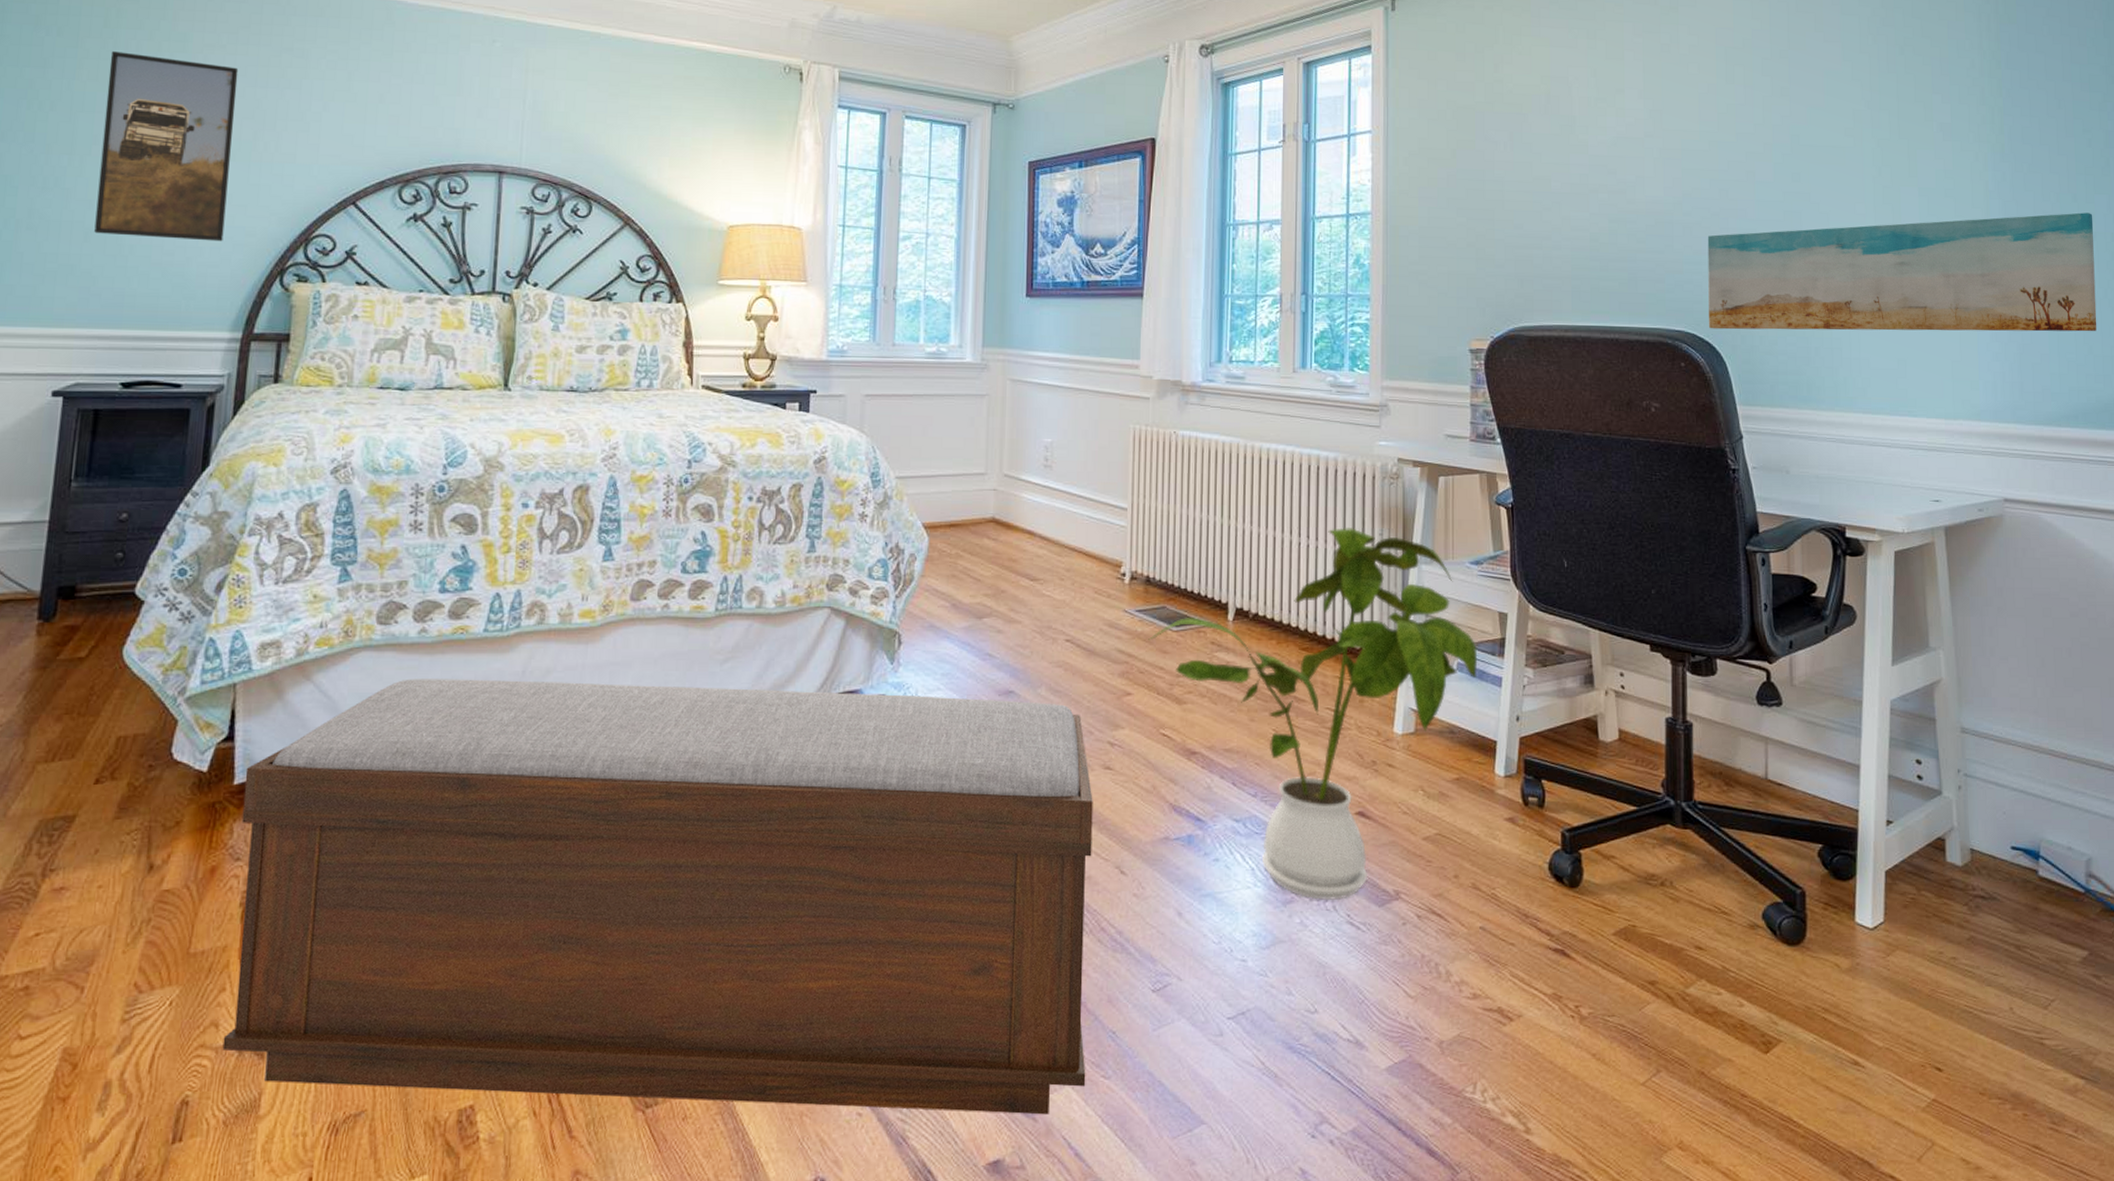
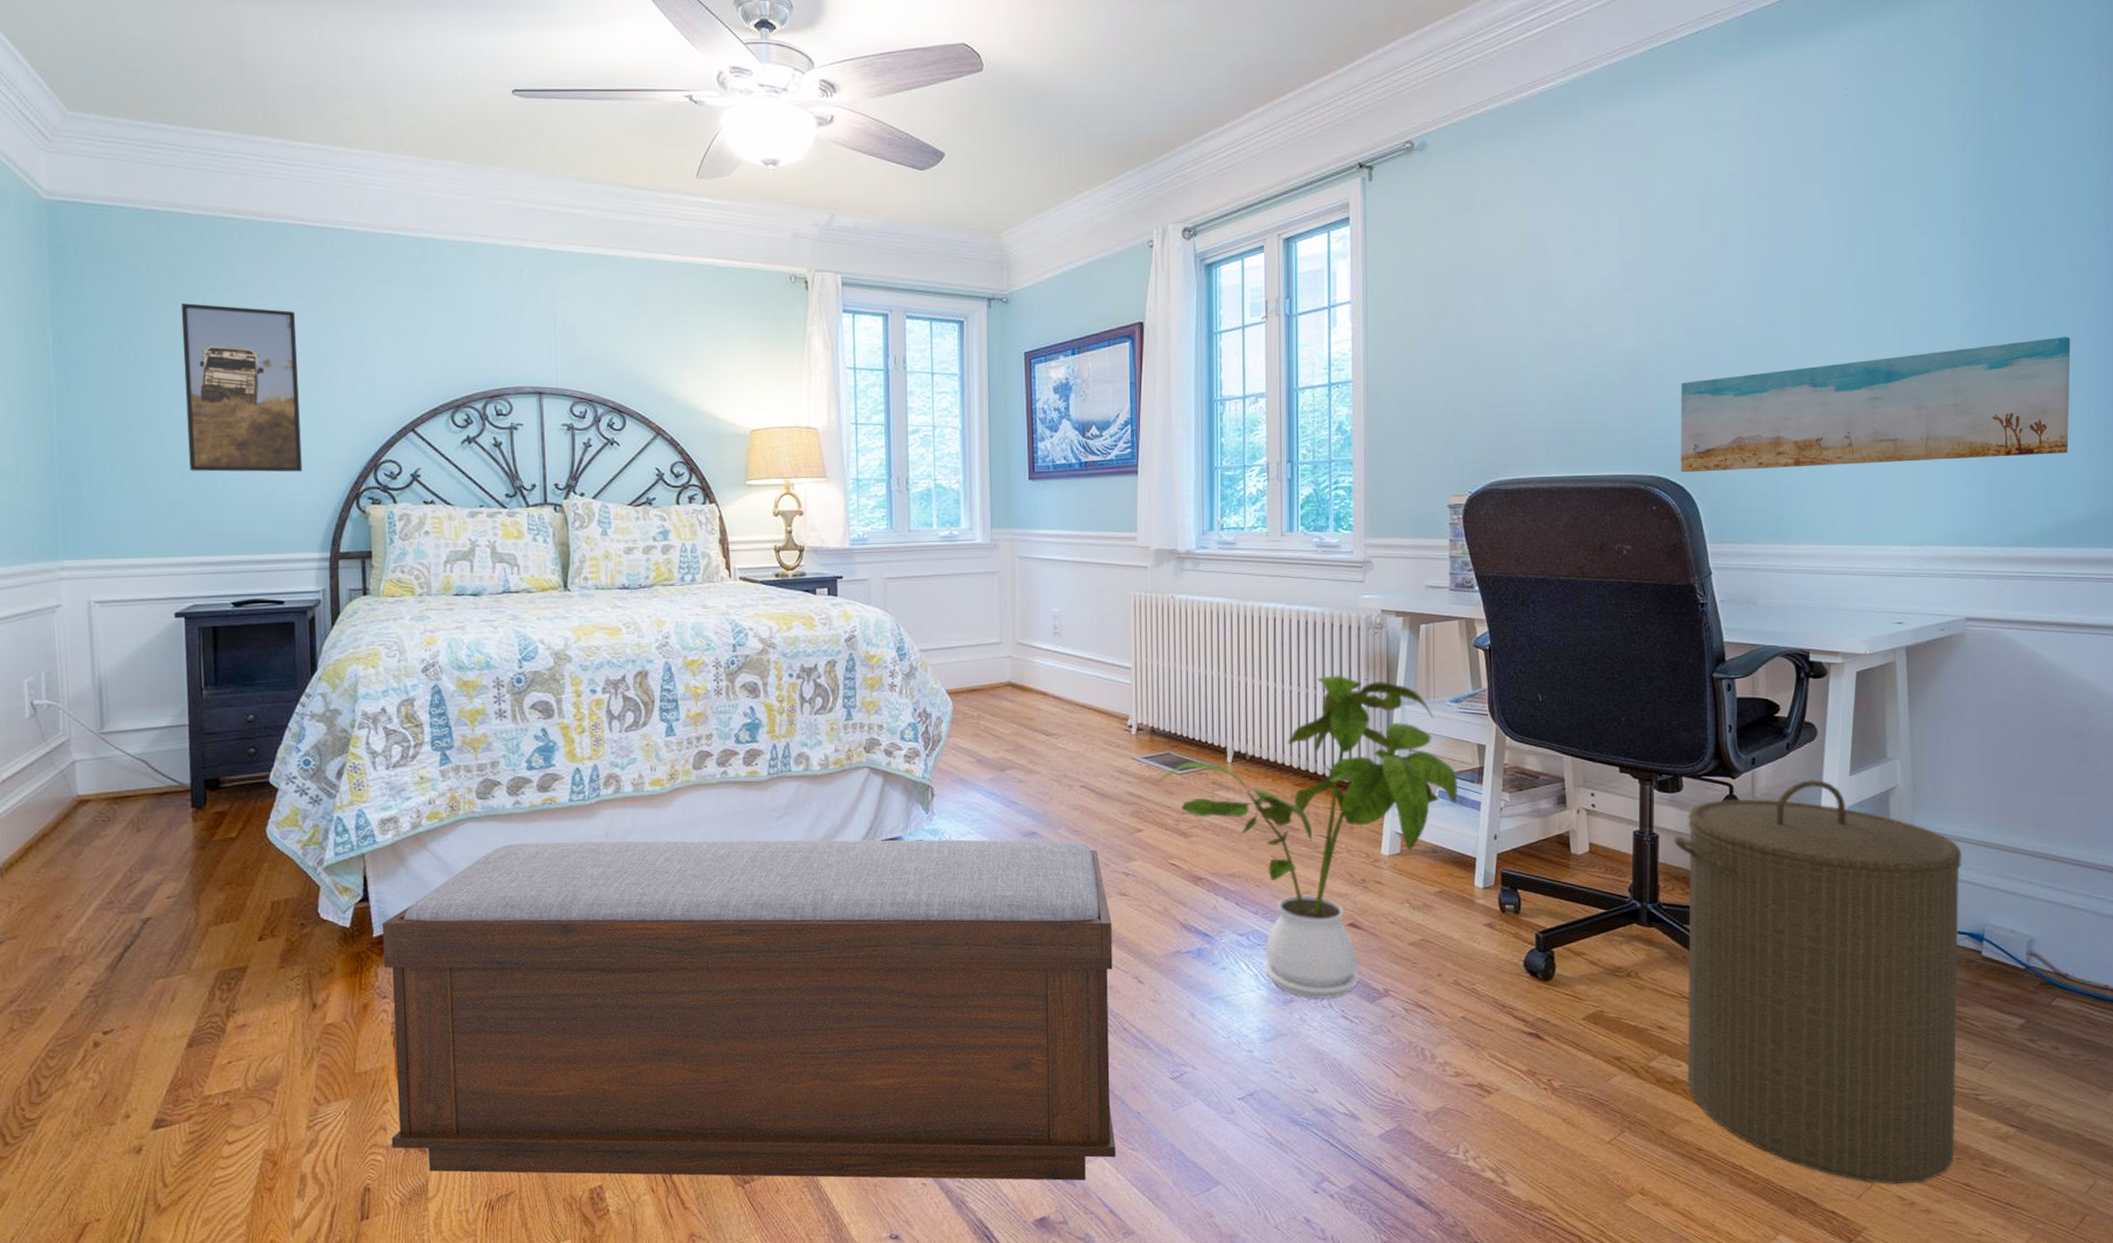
laundry hamper: none [1709,668,2020,1145] -> present [1674,779,1962,1185]

